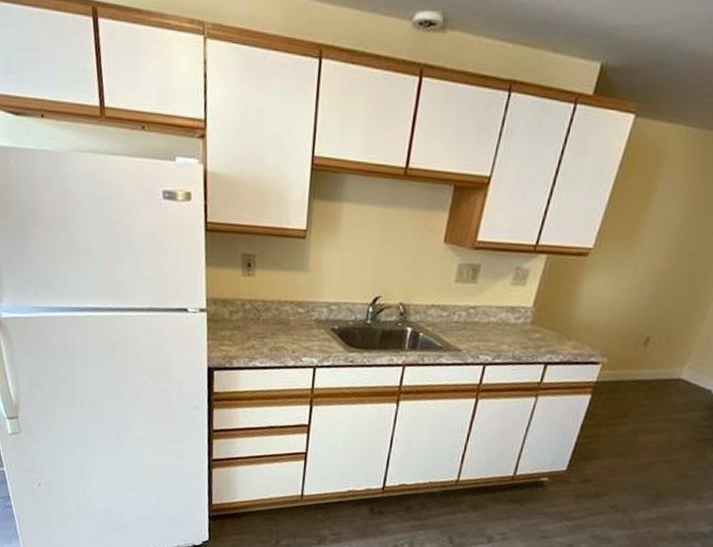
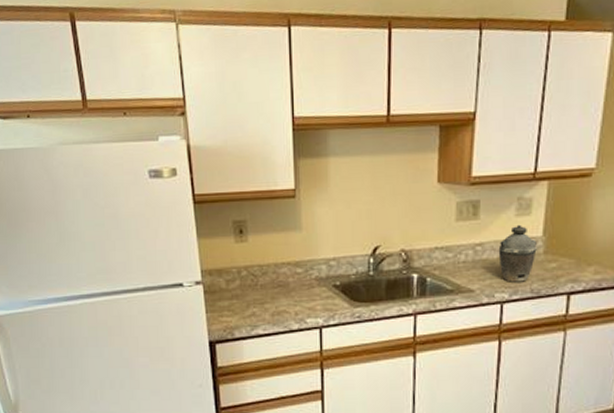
kettle: none [488,293,526,349] -> present [498,224,537,284]

